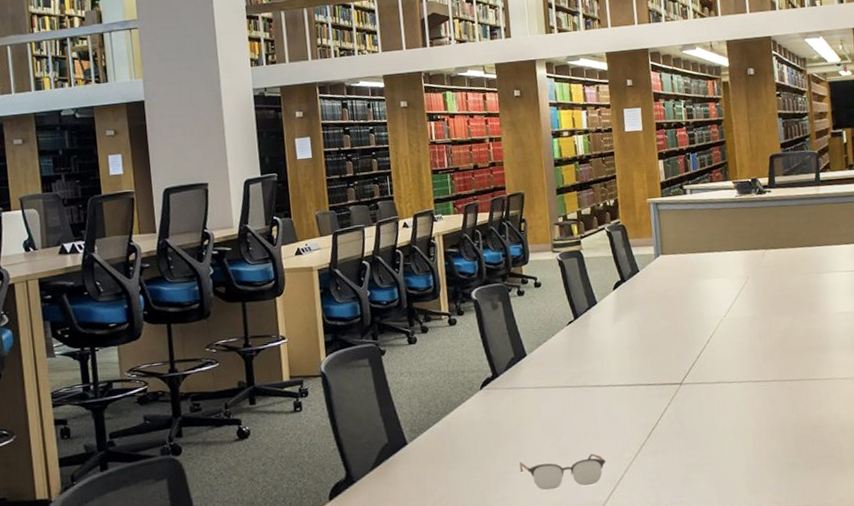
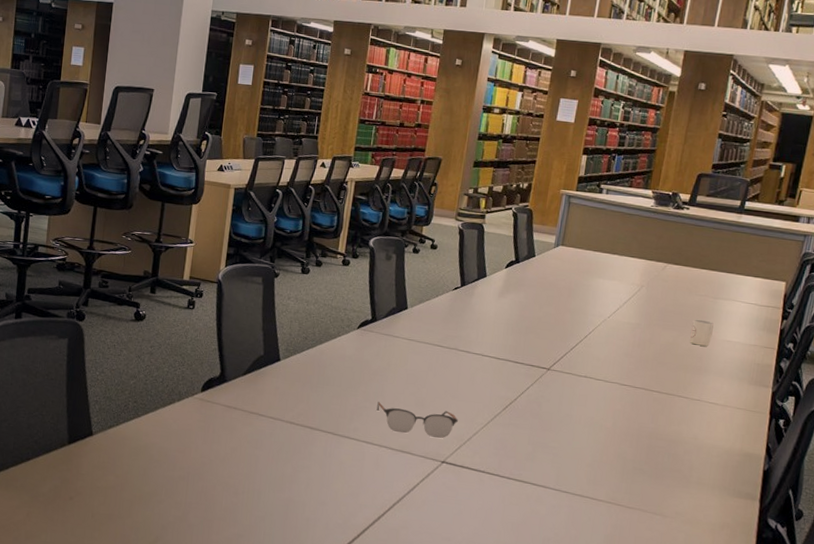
mug: none [803,297,825,324] -> present [689,319,714,346]

